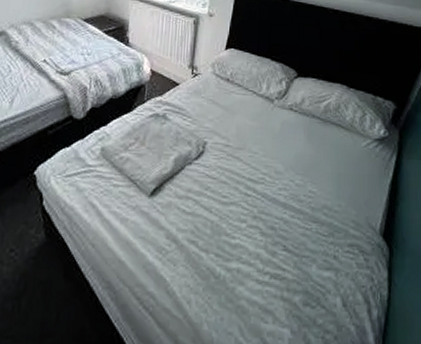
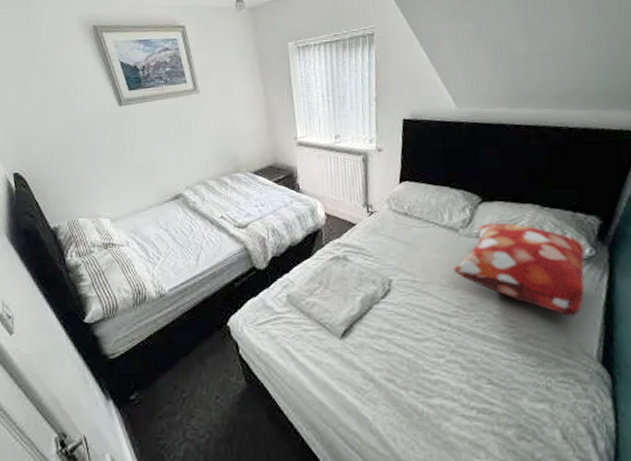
decorative pillow: none [264,98,381,192] -> present [453,223,585,317]

